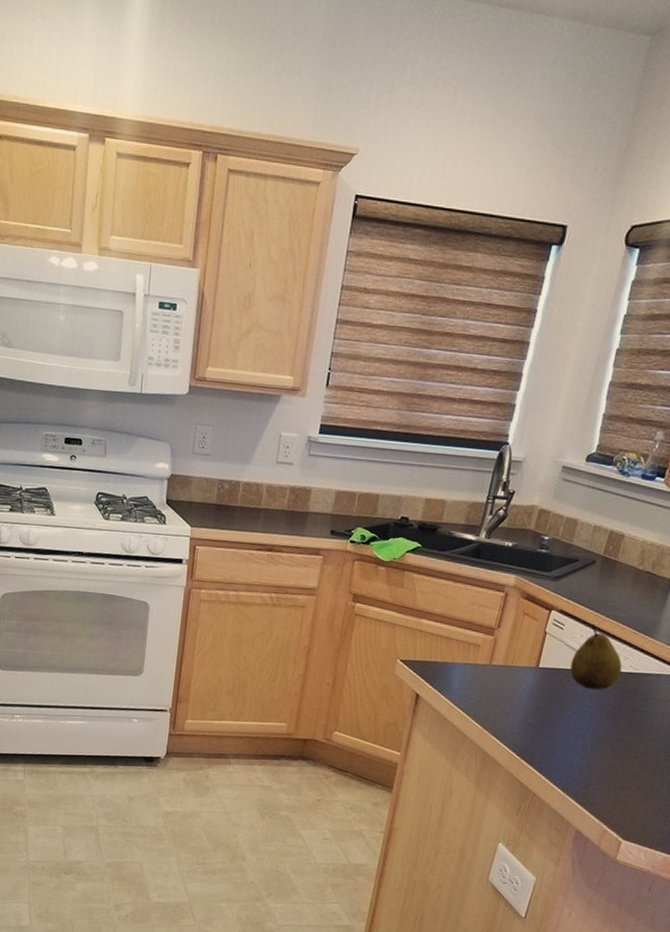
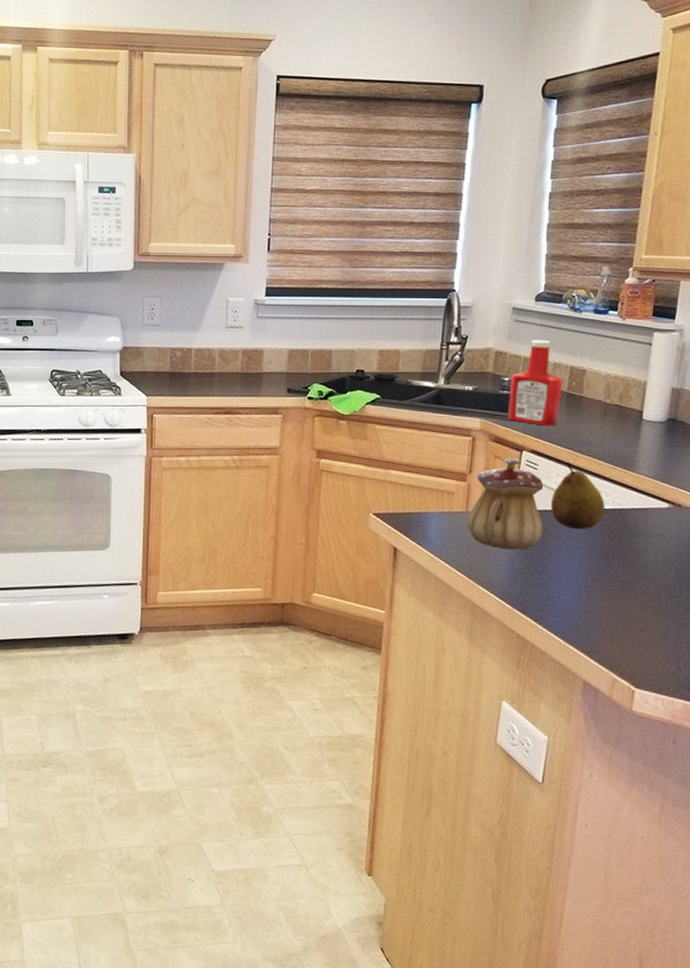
teapot: none [488,615,567,705] -> present [467,457,544,550]
ketchup bottle: none [541,500,601,588] -> present [507,339,563,426]

